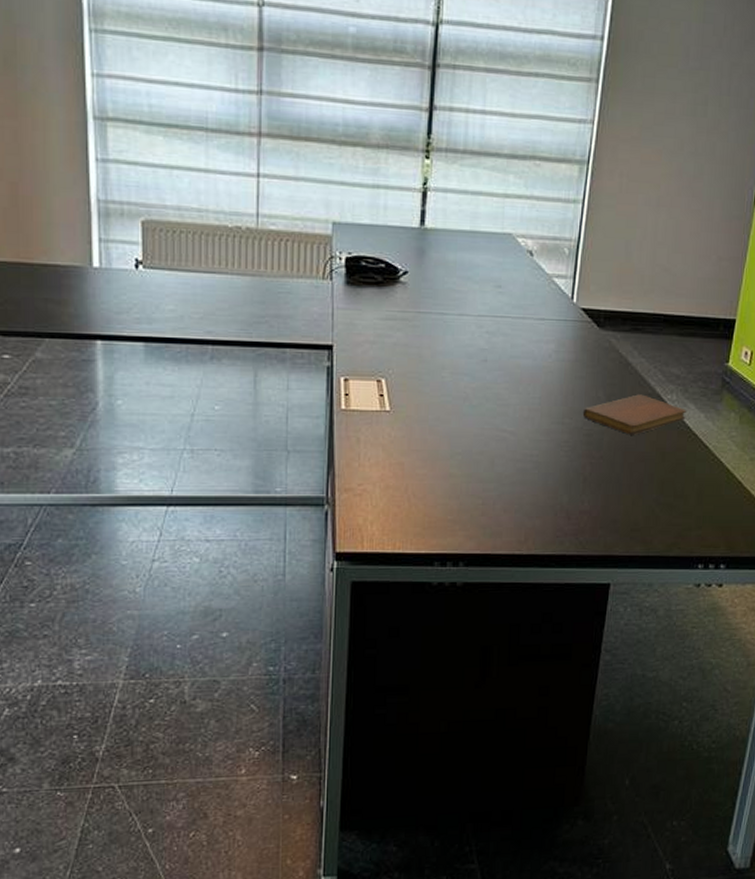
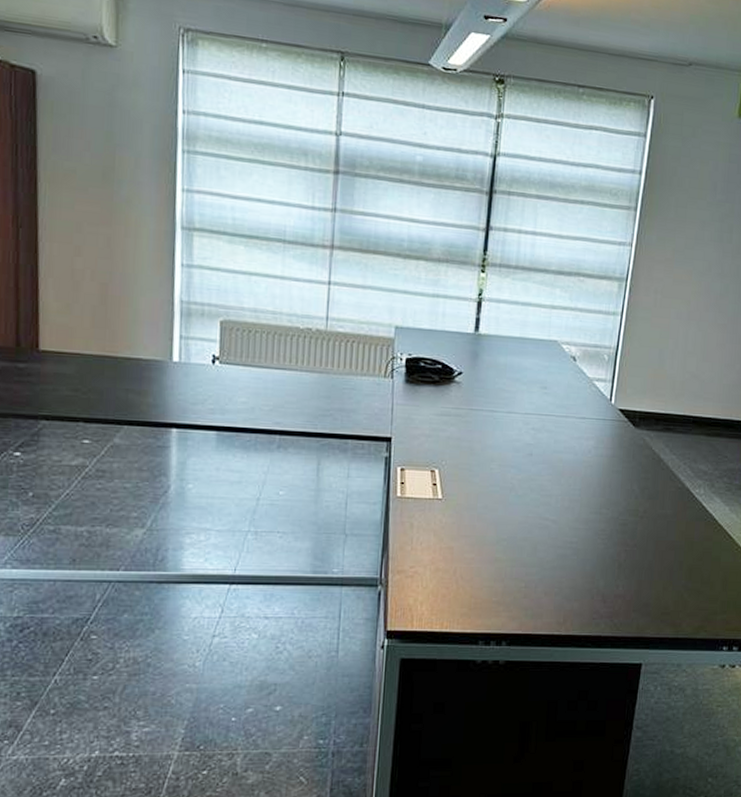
notebook: present [582,394,686,435] -> none [618,488,713,525]

